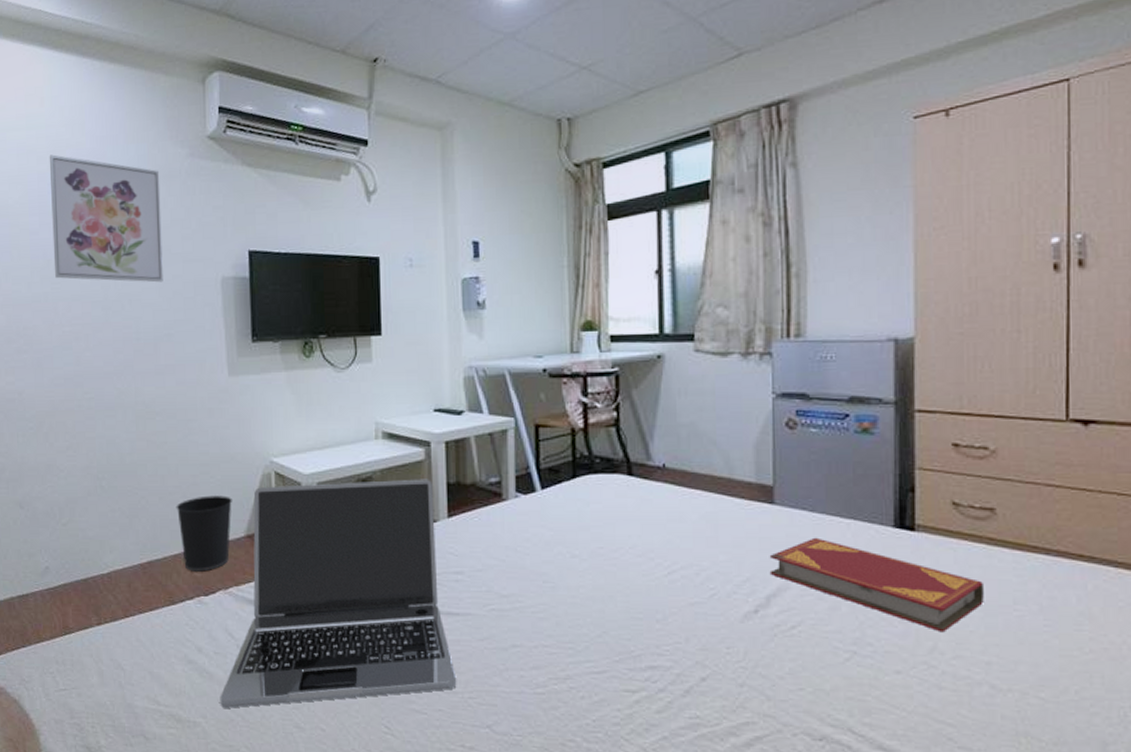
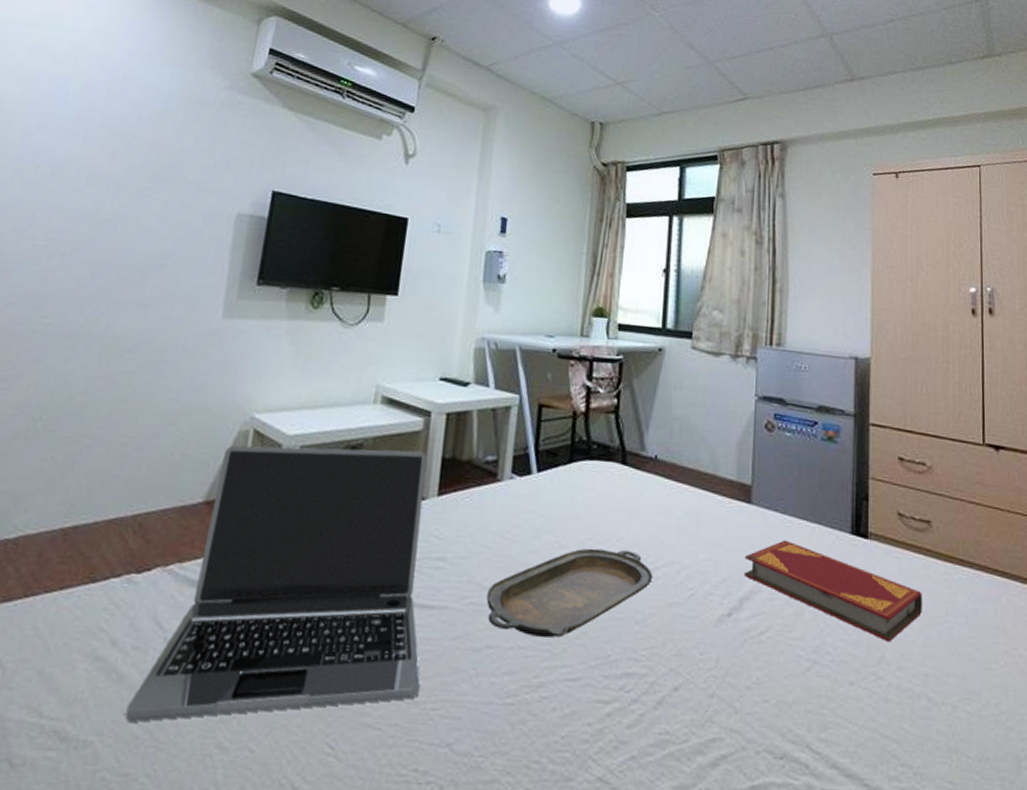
wall art: present [49,154,163,283] -> none [41,58,192,209]
wastebasket: present [176,495,233,572] -> none [119,450,198,543]
serving tray: none [506,556,671,637] -> present [486,548,653,638]

